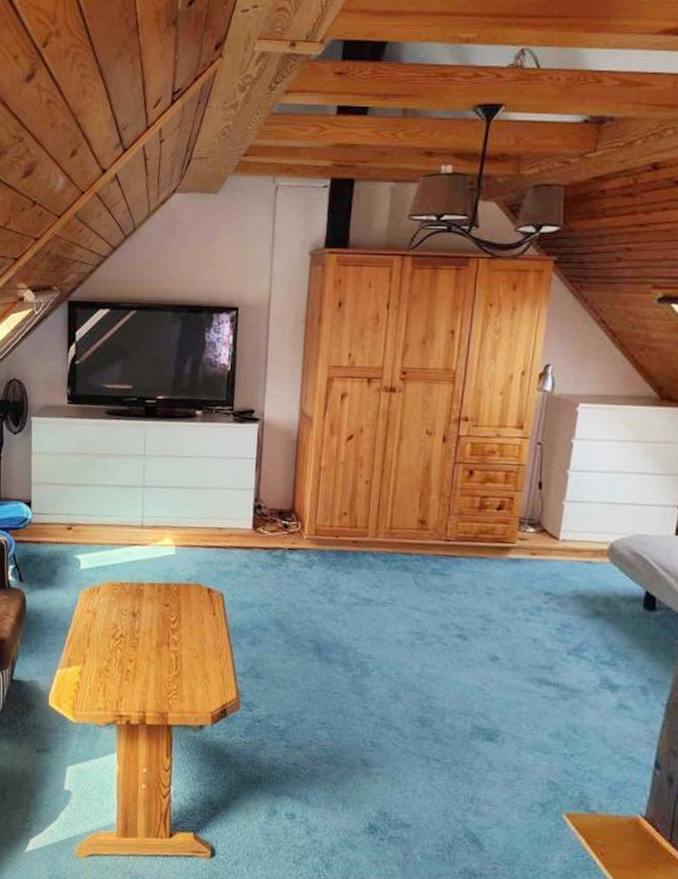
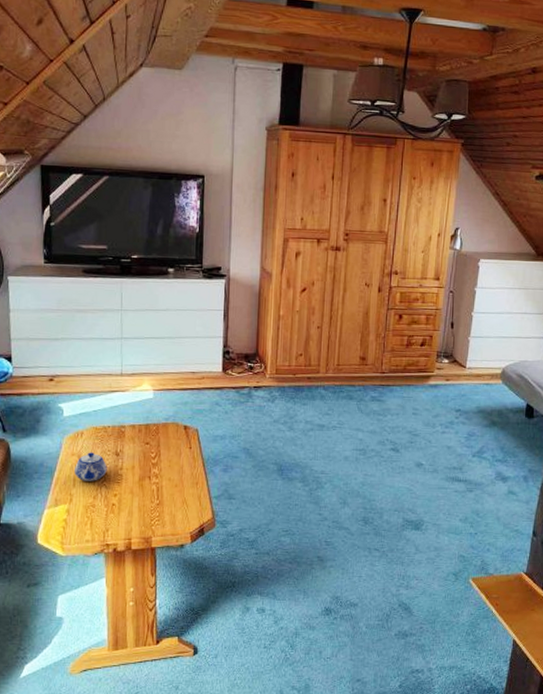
teapot: none [89,610,123,643] -> present [74,452,107,481]

